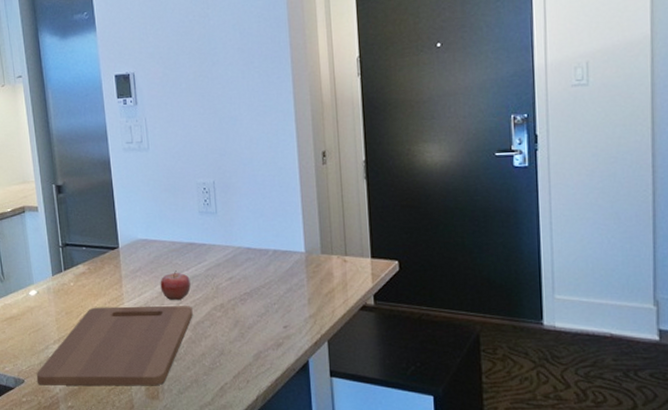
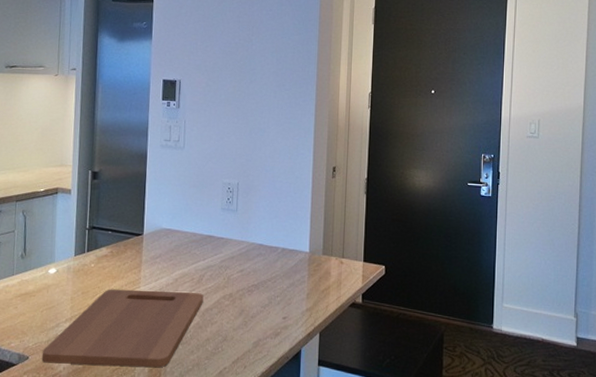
fruit: present [160,271,191,300] -> none [176,260,205,287]

